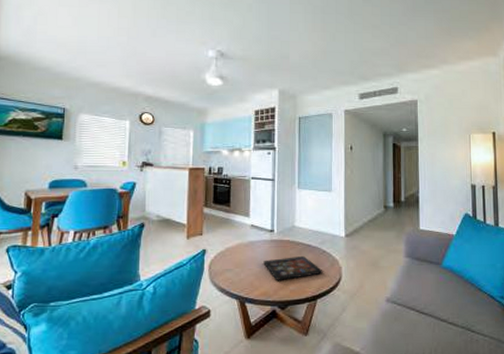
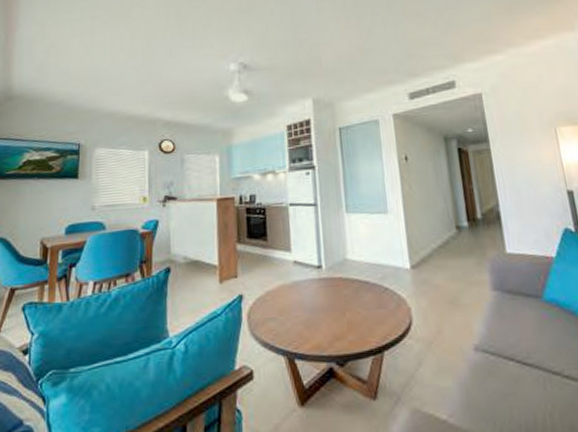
decorative tray: present [263,255,323,280] -> none [312,295,388,329]

